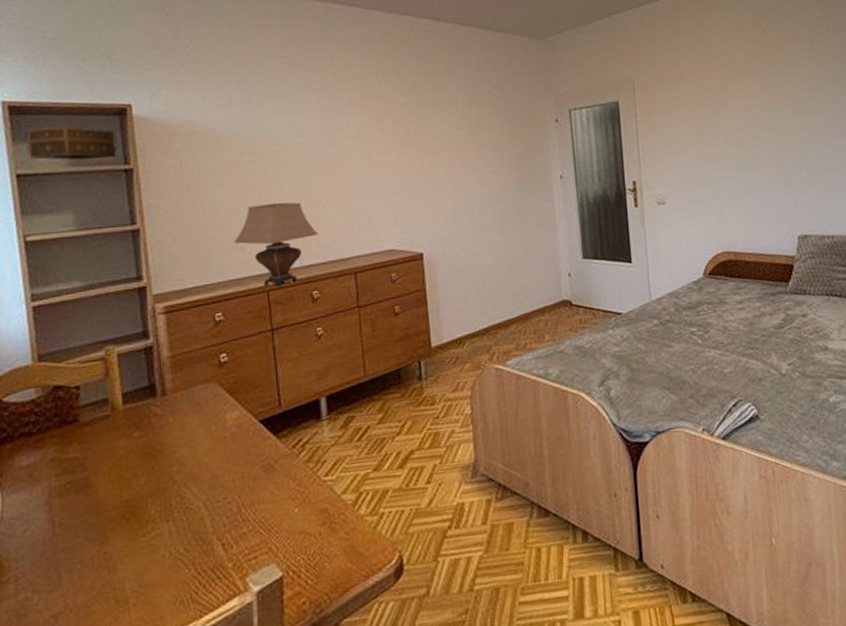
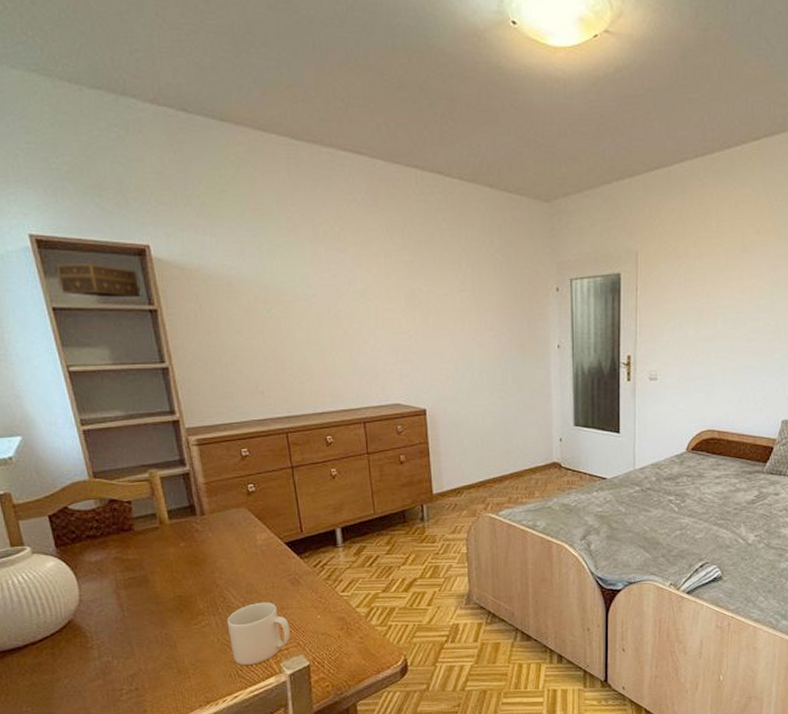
mug: none [183,497,261,587] -> present [227,602,291,666]
table lamp: present [233,202,319,287] -> none [253,351,330,430]

